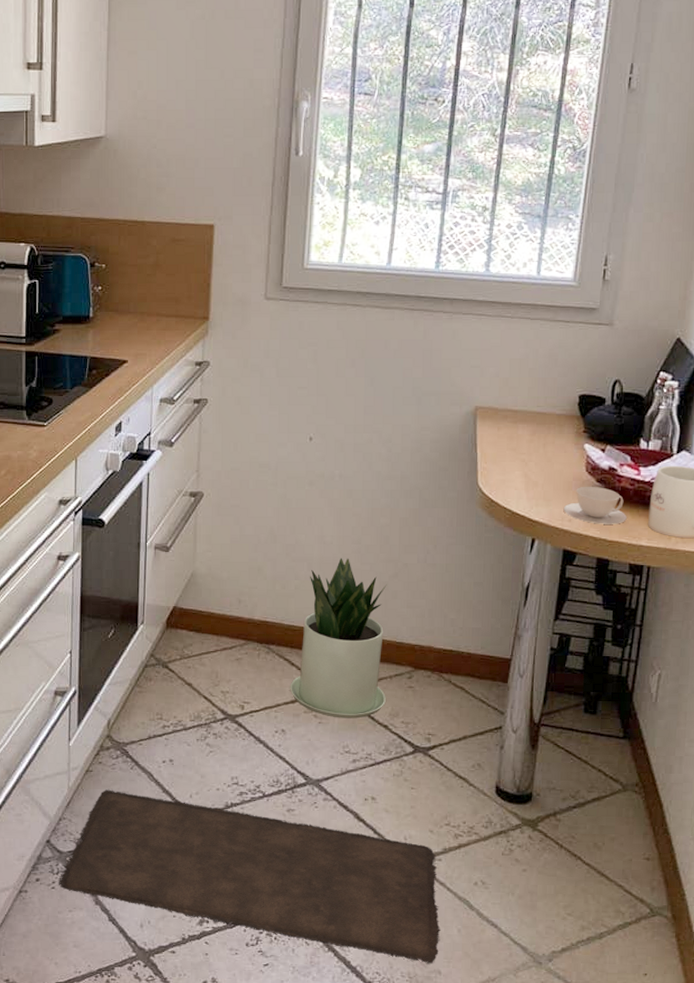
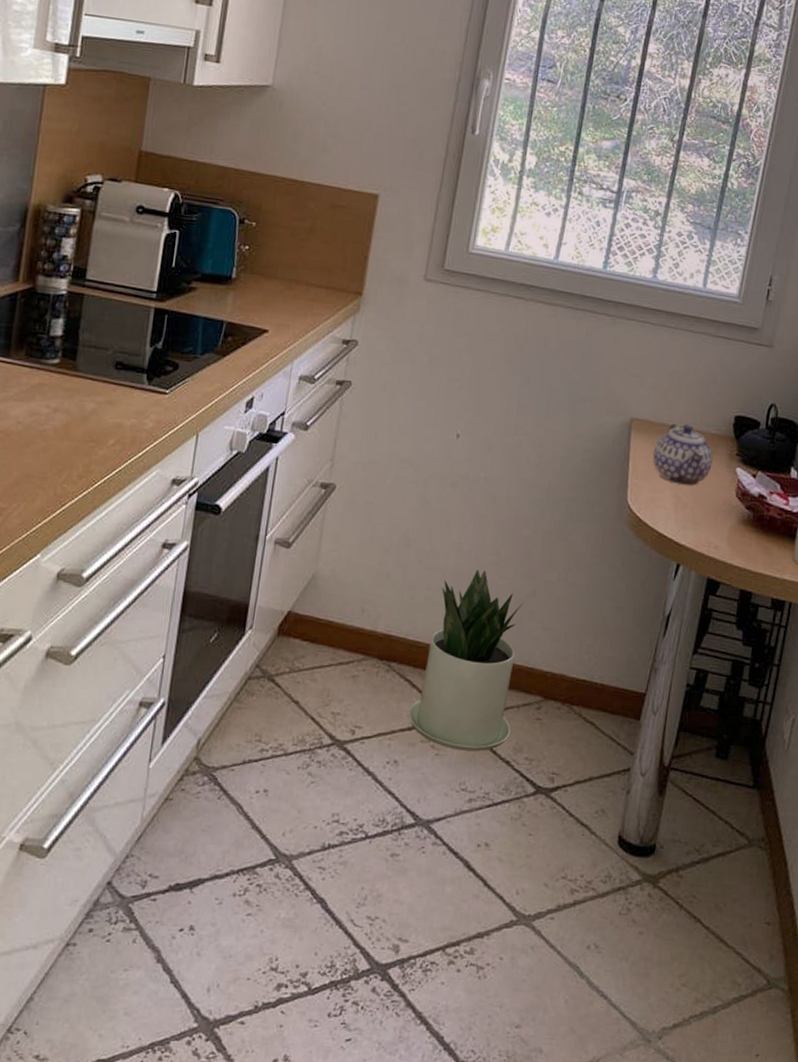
doormat: present [59,788,441,964] -> none [115,821,550,1041]
teapot: none [499,407,560,465] -> present [652,422,713,486]
teacup: present [563,486,627,524] -> none [710,512,773,555]

